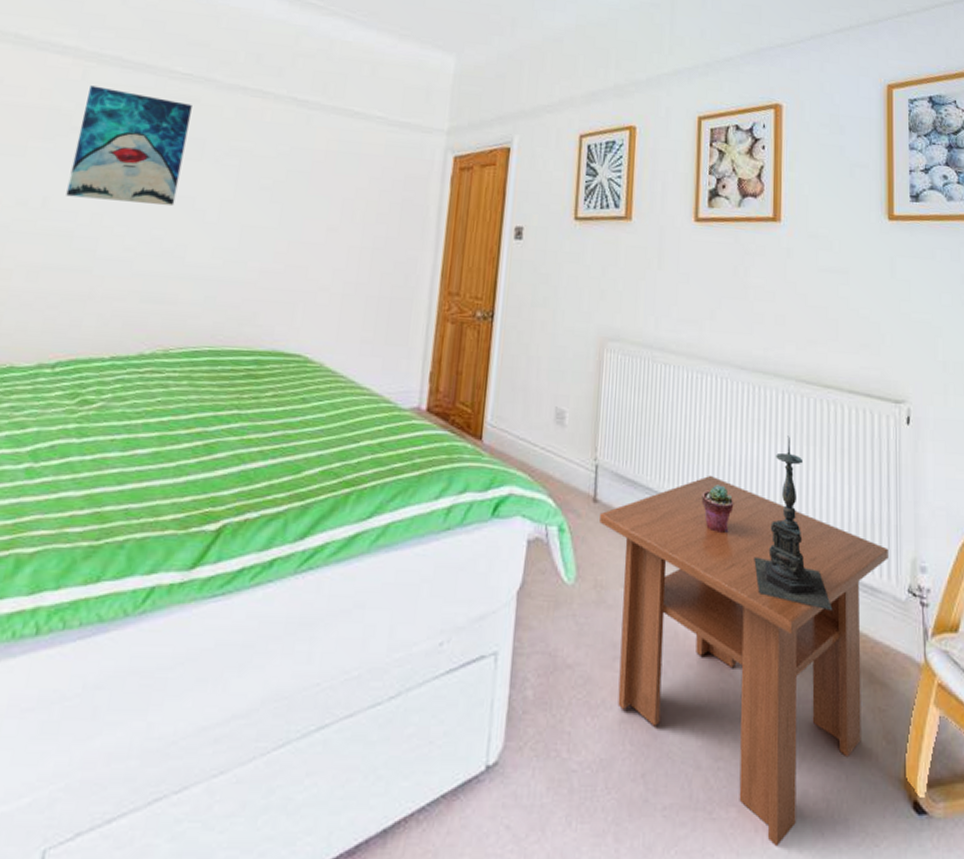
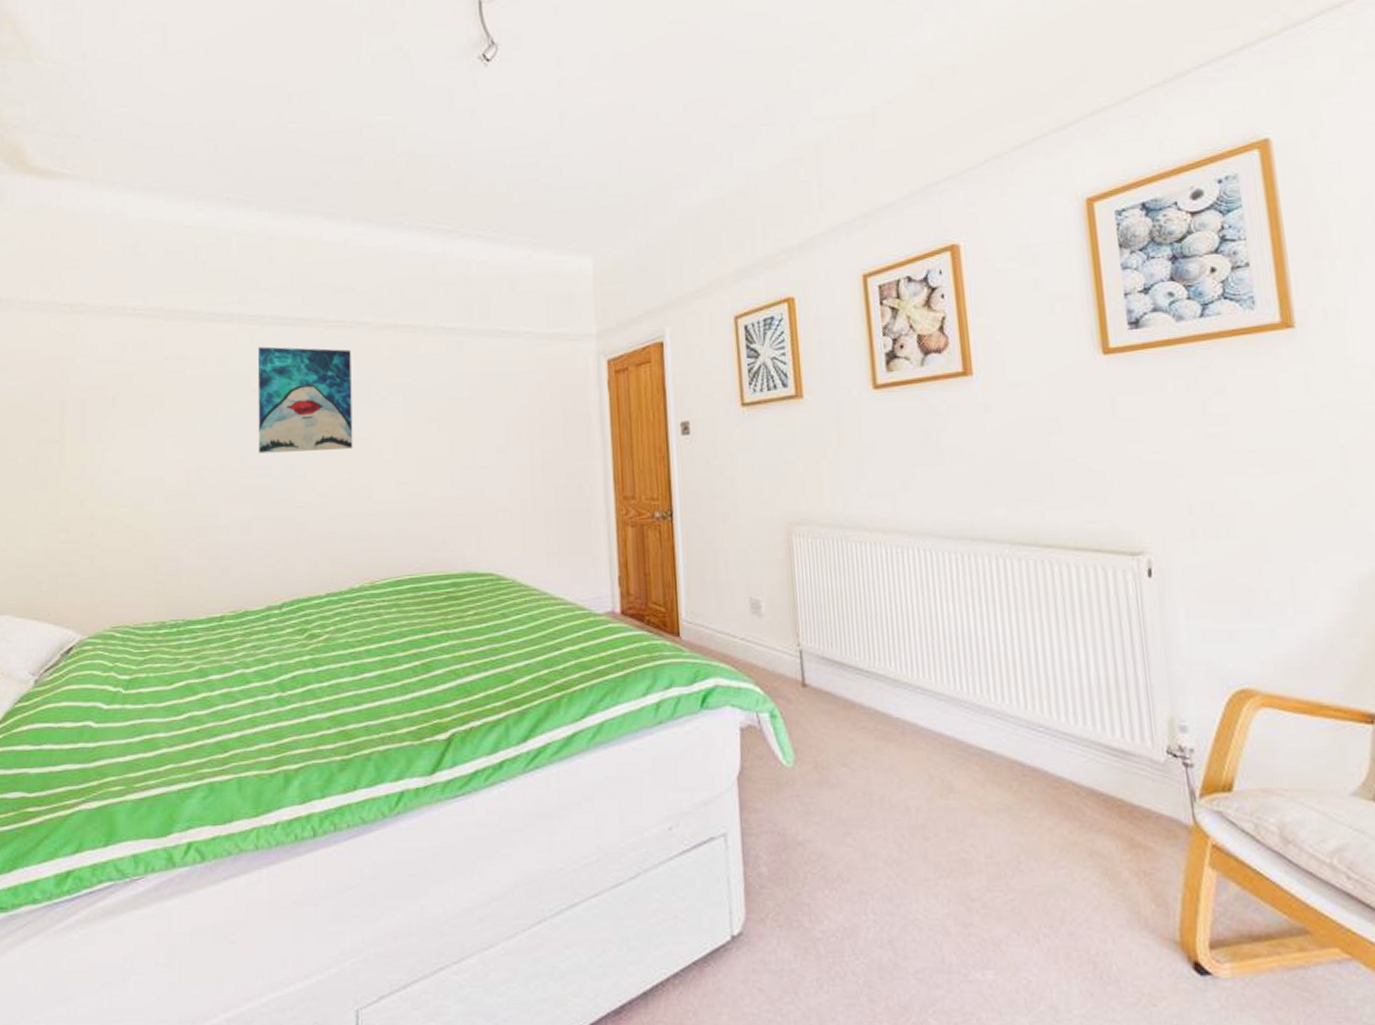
coffee table: present [600,475,889,847] -> none [811,650,1140,1007]
potted succulent: present [701,484,734,534] -> none [917,659,955,708]
candle holder: present [754,436,833,612] -> none [983,602,1080,778]

